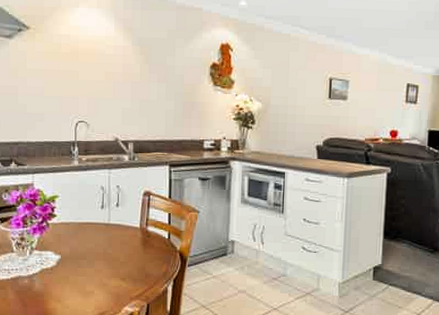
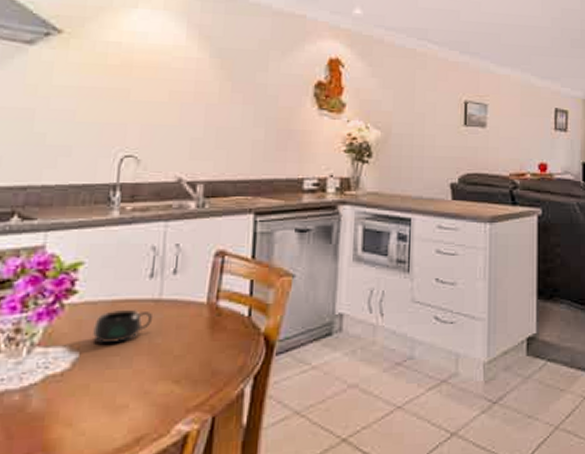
mug: none [68,229,105,251] -> present [93,309,154,343]

